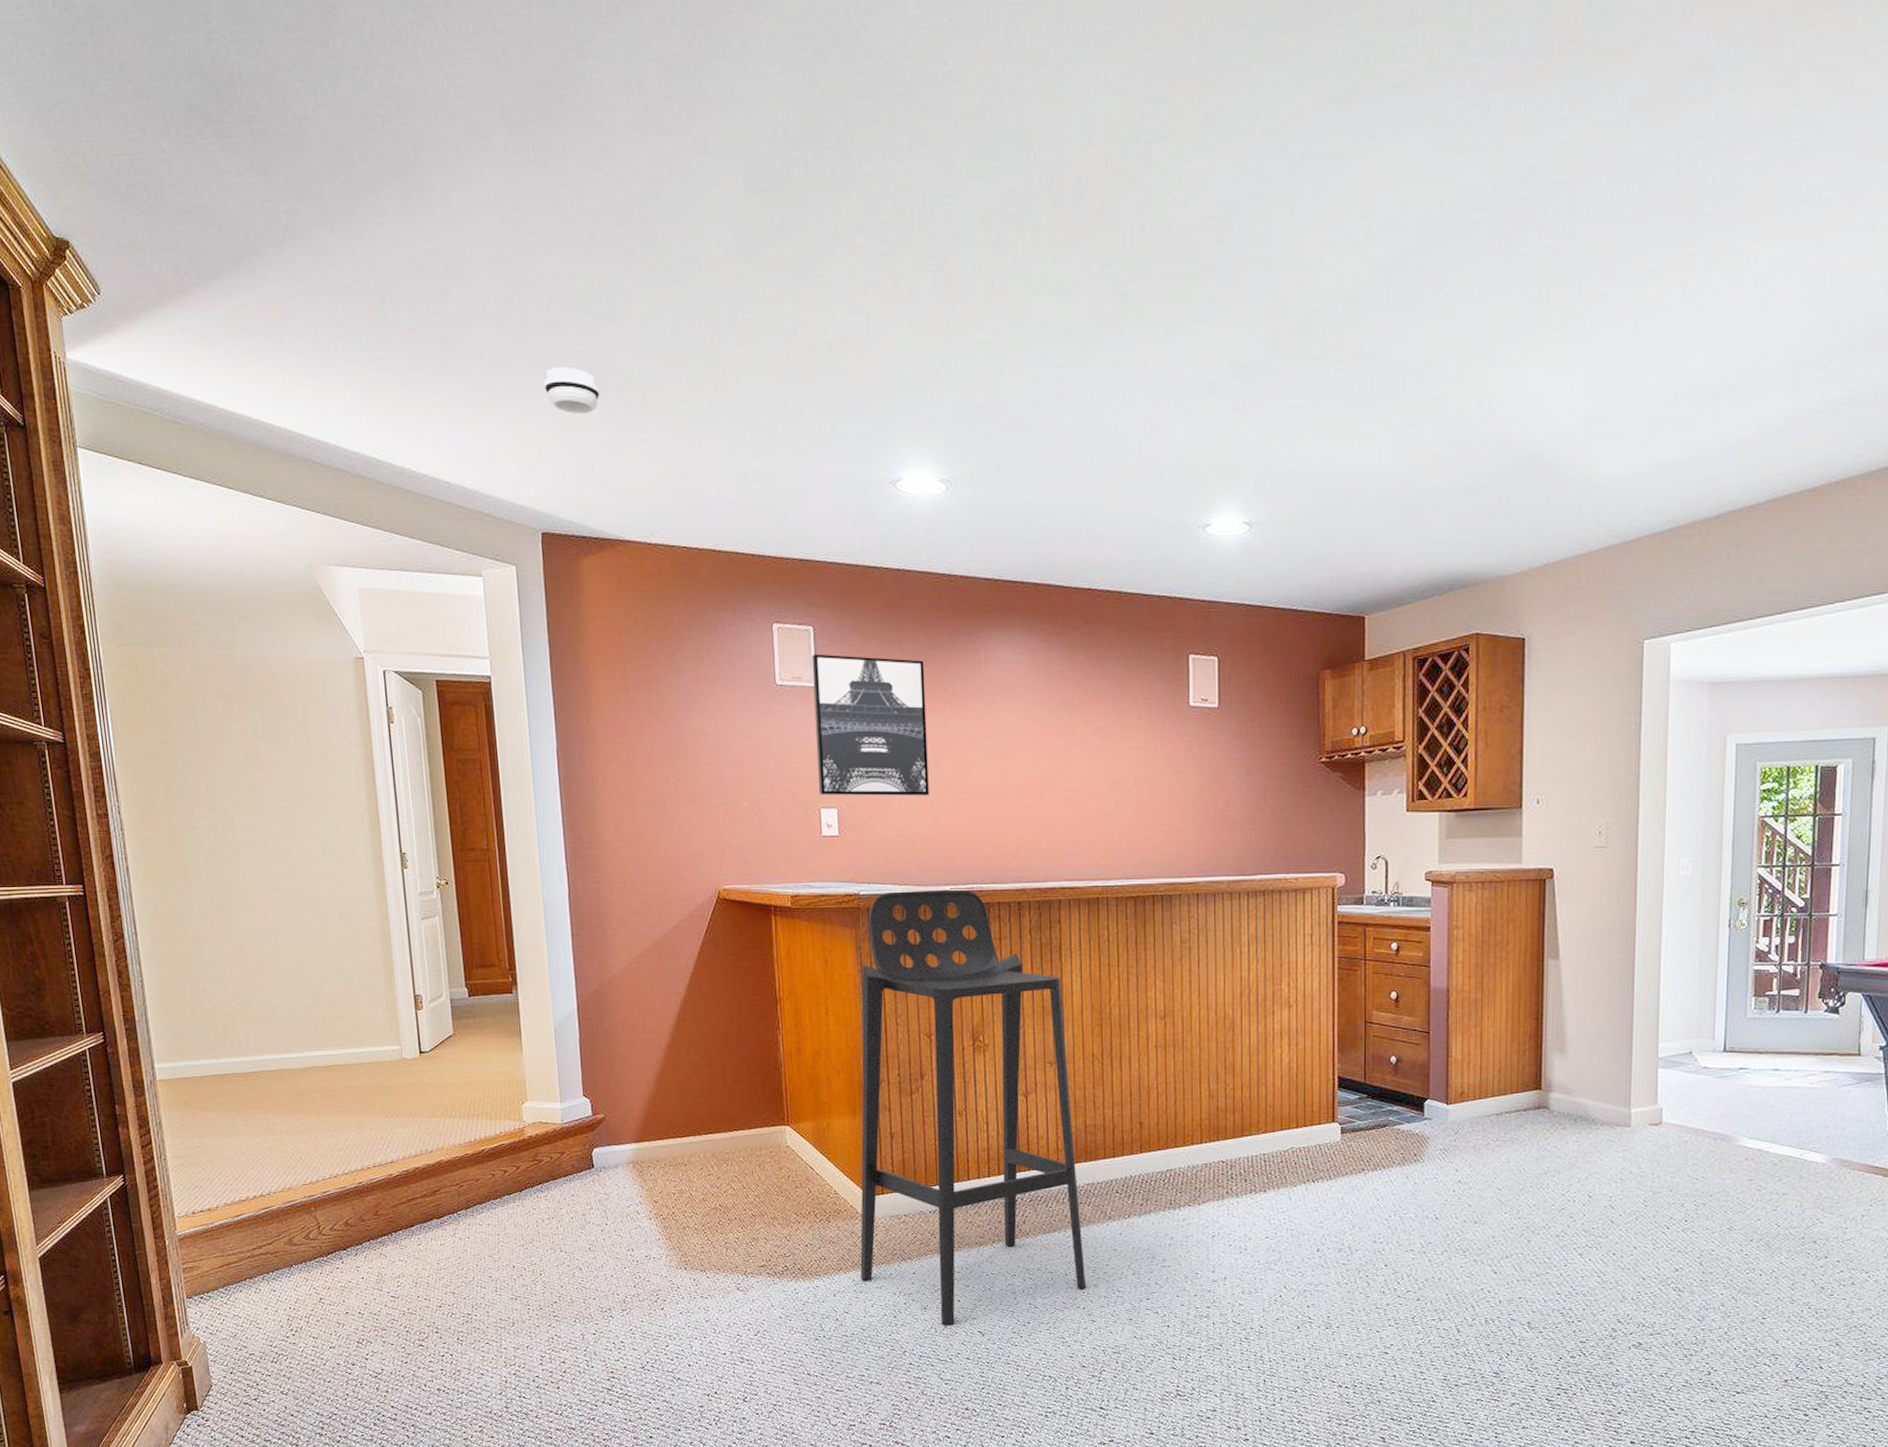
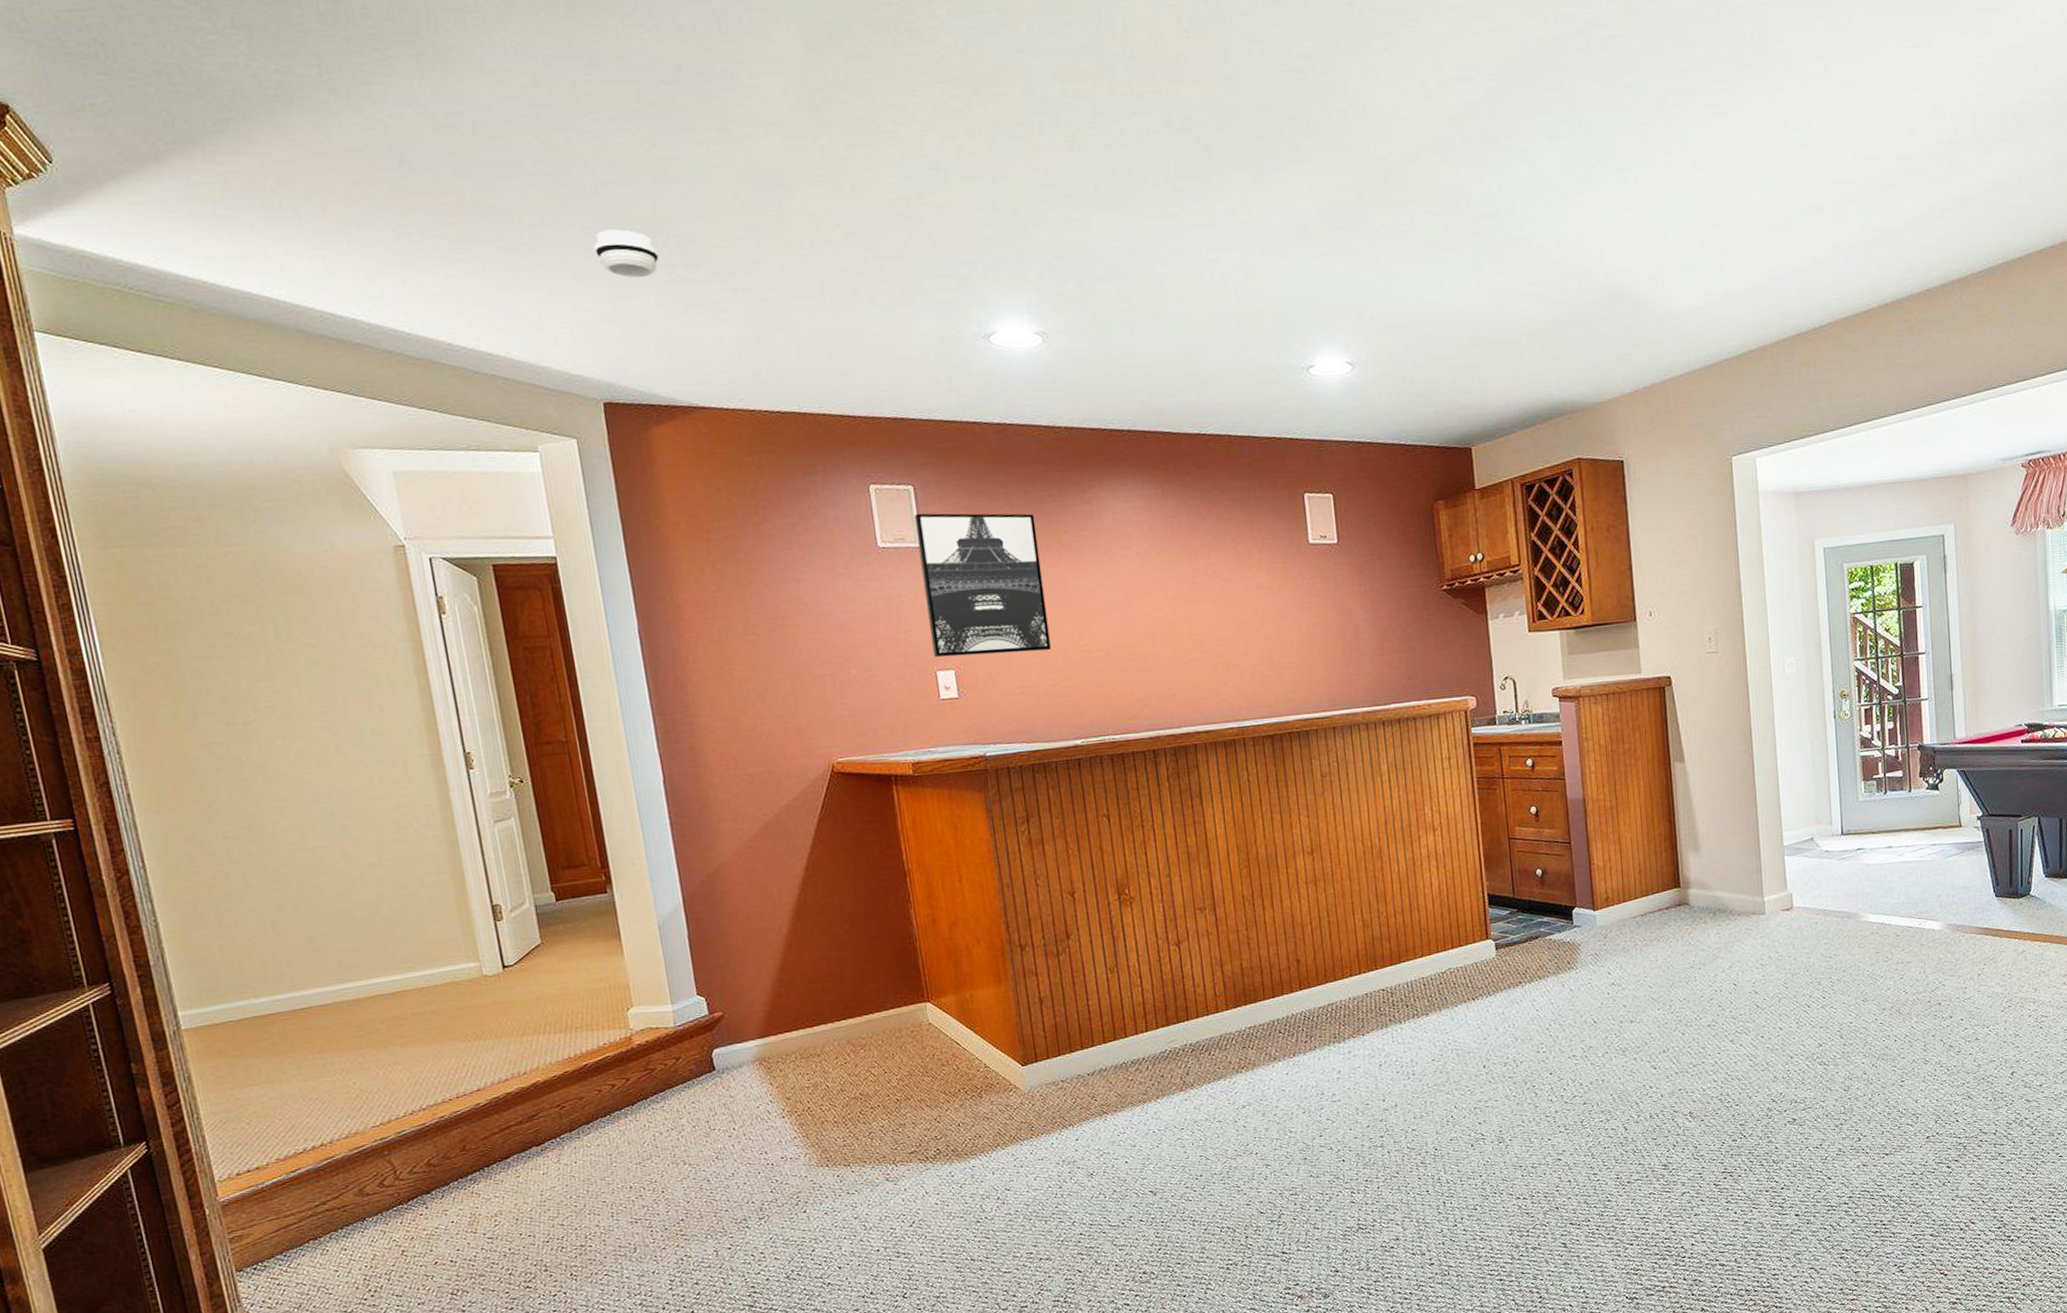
bar stool: present [860,890,1087,1325] -> none [994,742,1258,1189]

